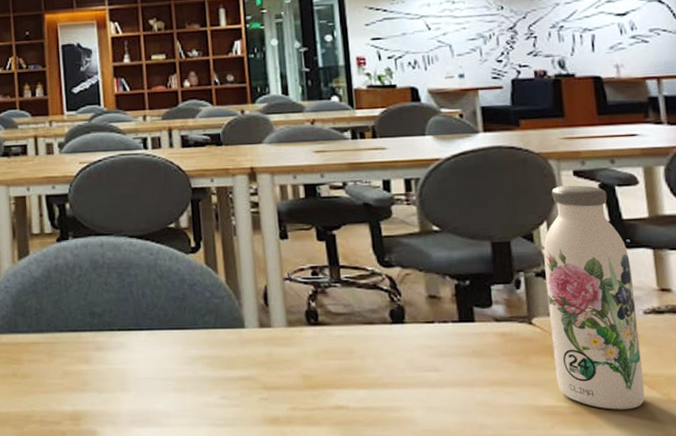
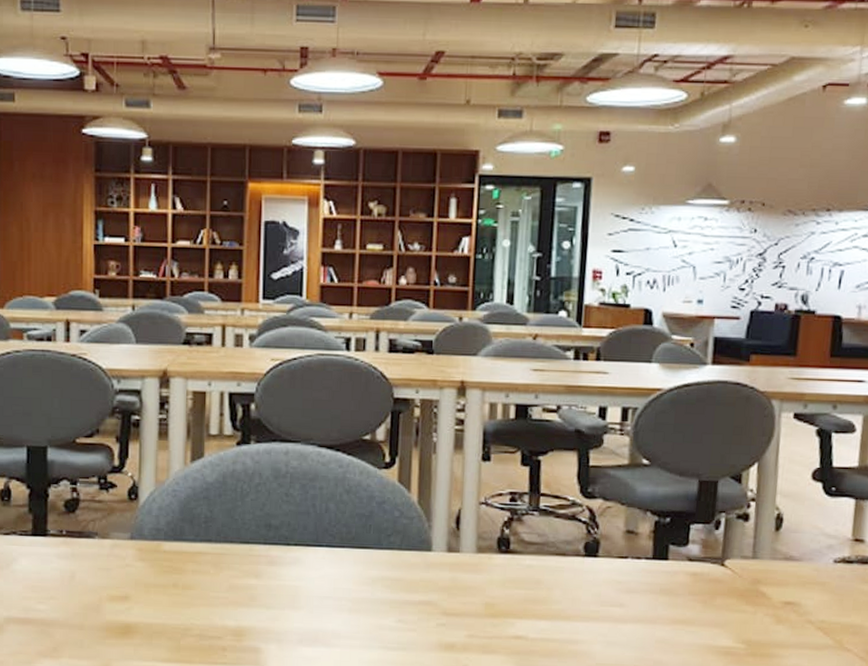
water bottle: present [543,185,645,410] -> none [737,427,832,654]

